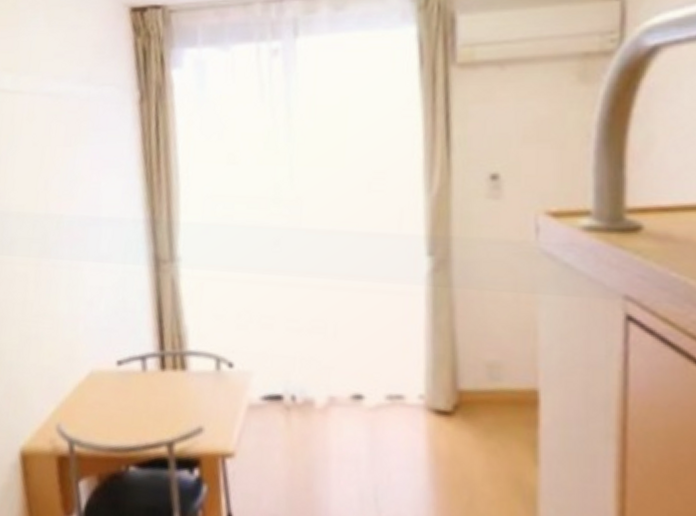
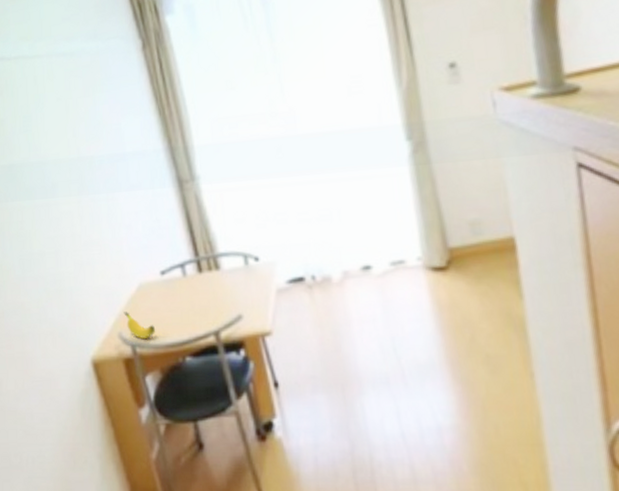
banana: none [66,401,101,436] -> present [124,312,156,339]

